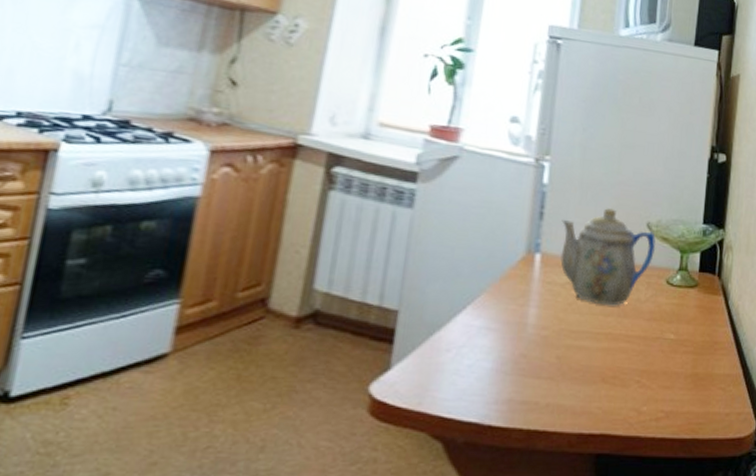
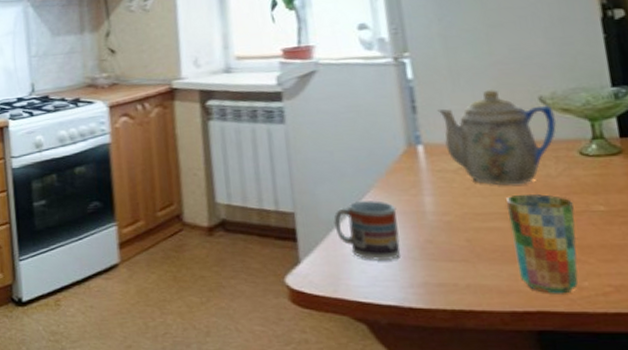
cup: none [436,304,501,374] -> present [334,200,401,261]
cup: none [593,316,651,418] -> present [506,194,579,294]

